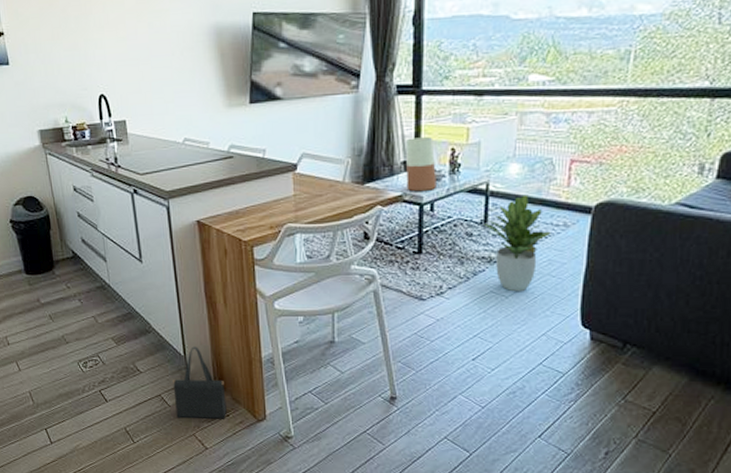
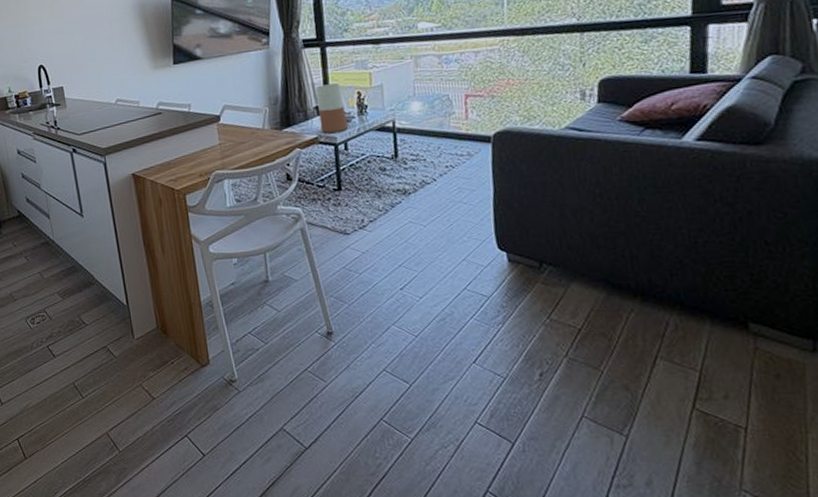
tote bag: present [173,346,227,419] -> none [117,295,171,368]
potted plant: present [484,194,551,292] -> none [395,129,457,221]

